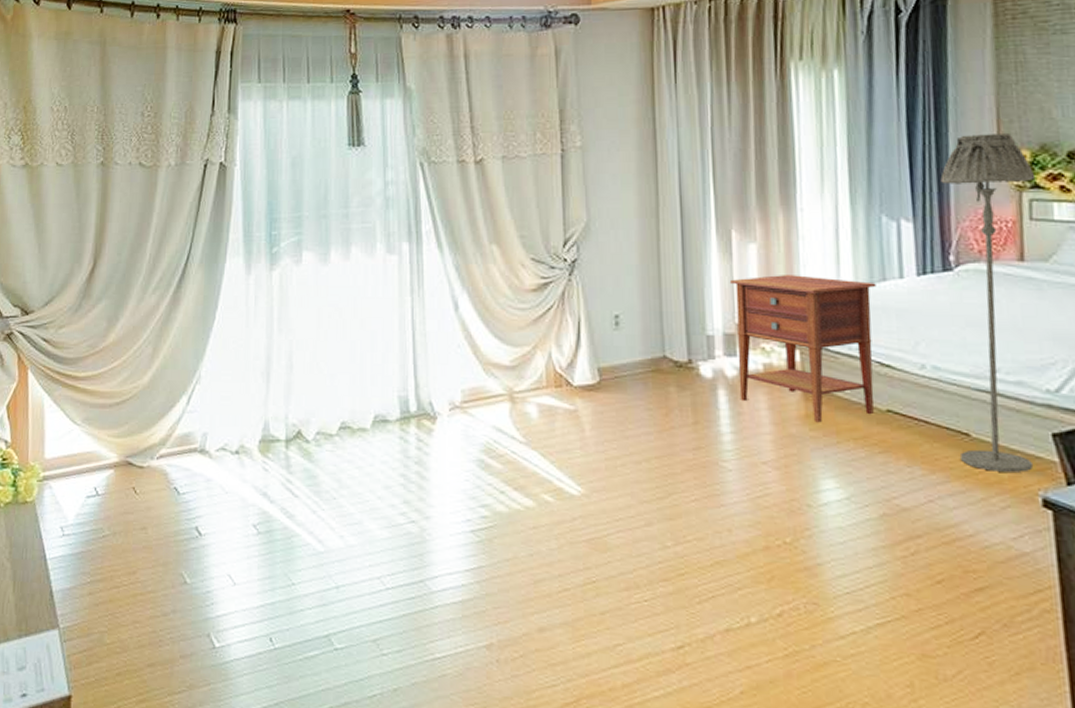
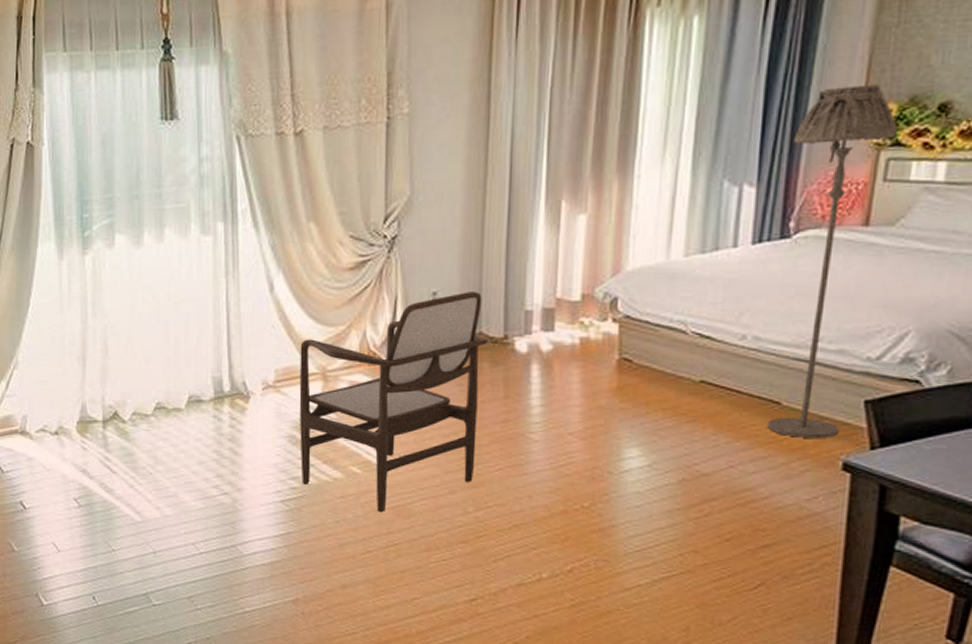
armchair: none [486,315,673,546] -> present [299,292,488,513]
nightstand: present [729,275,876,423] -> none [553,246,708,394]

